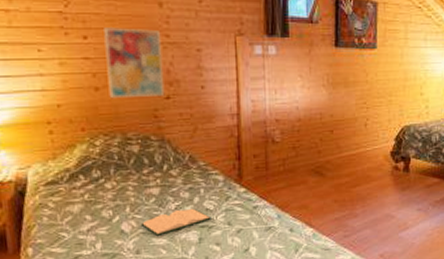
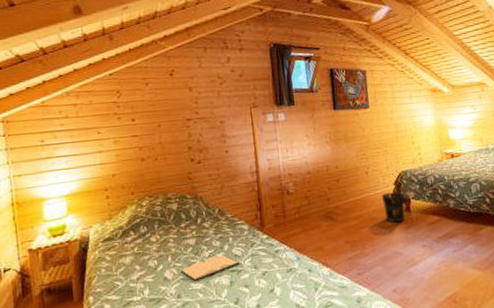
wall art: present [104,27,165,99] -> none [147,109,197,167]
wastebasket: none [379,148,405,183] -> present [381,192,406,223]

